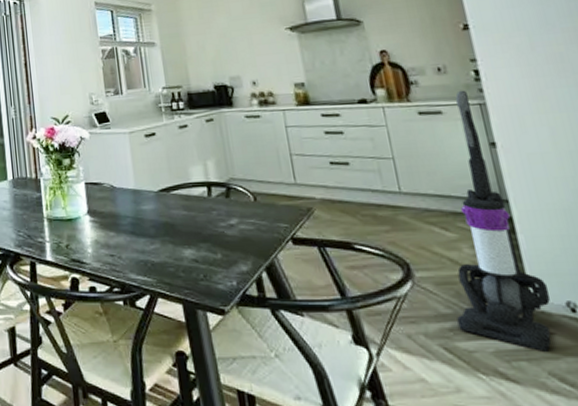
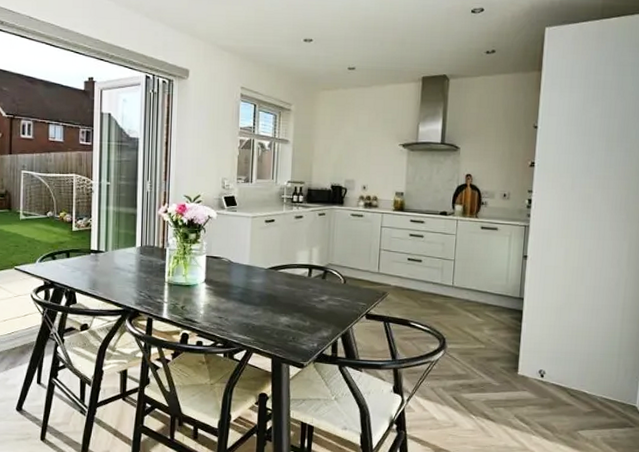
vacuum cleaner: present [455,90,552,352] -> none [467,213,531,402]

